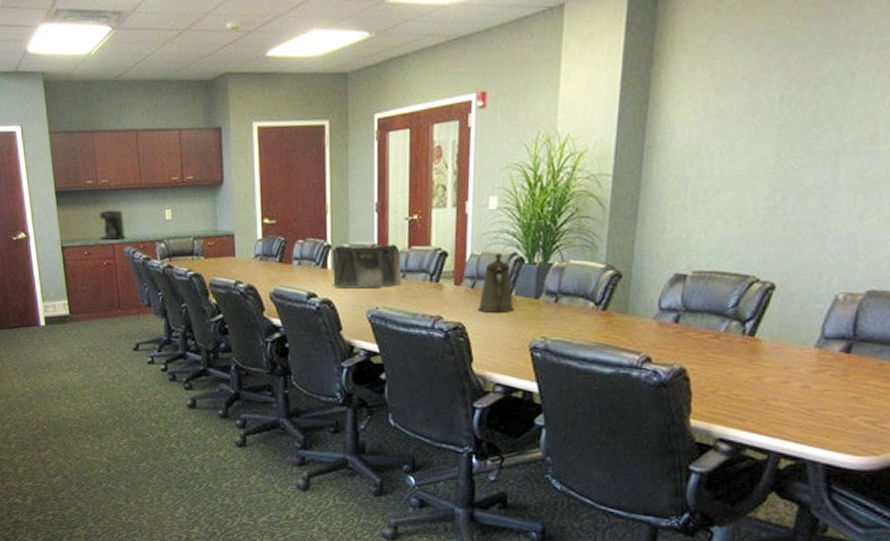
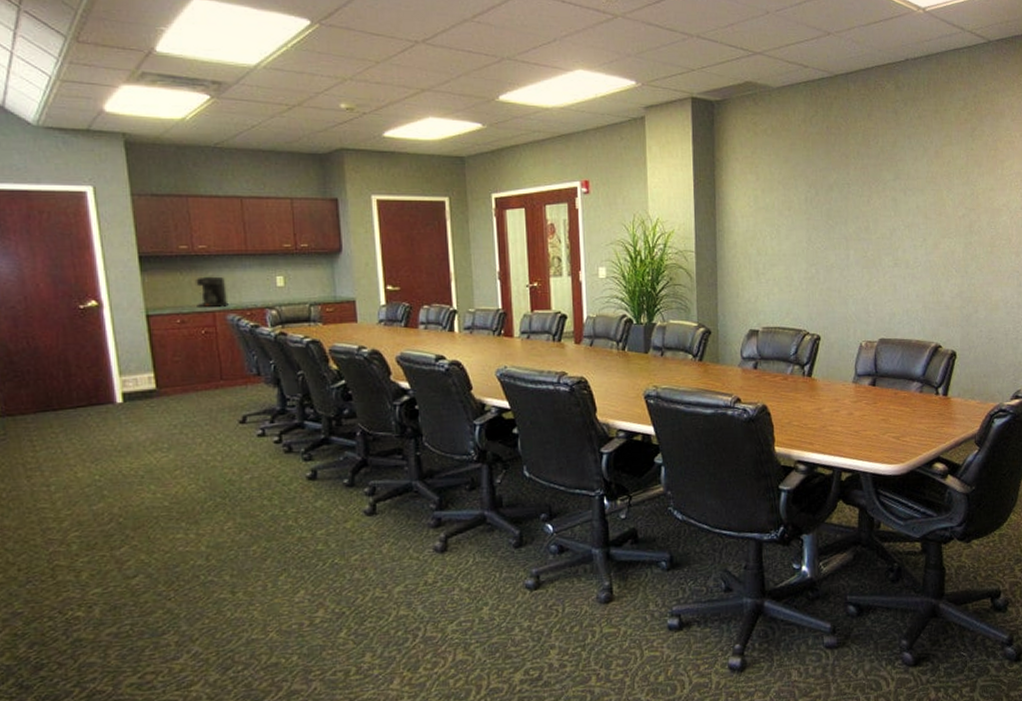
saddlebag: present [332,243,402,287] -> none [458,308,527,349]
coffee pot: present [478,253,513,313] -> none [598,315,627,367]

